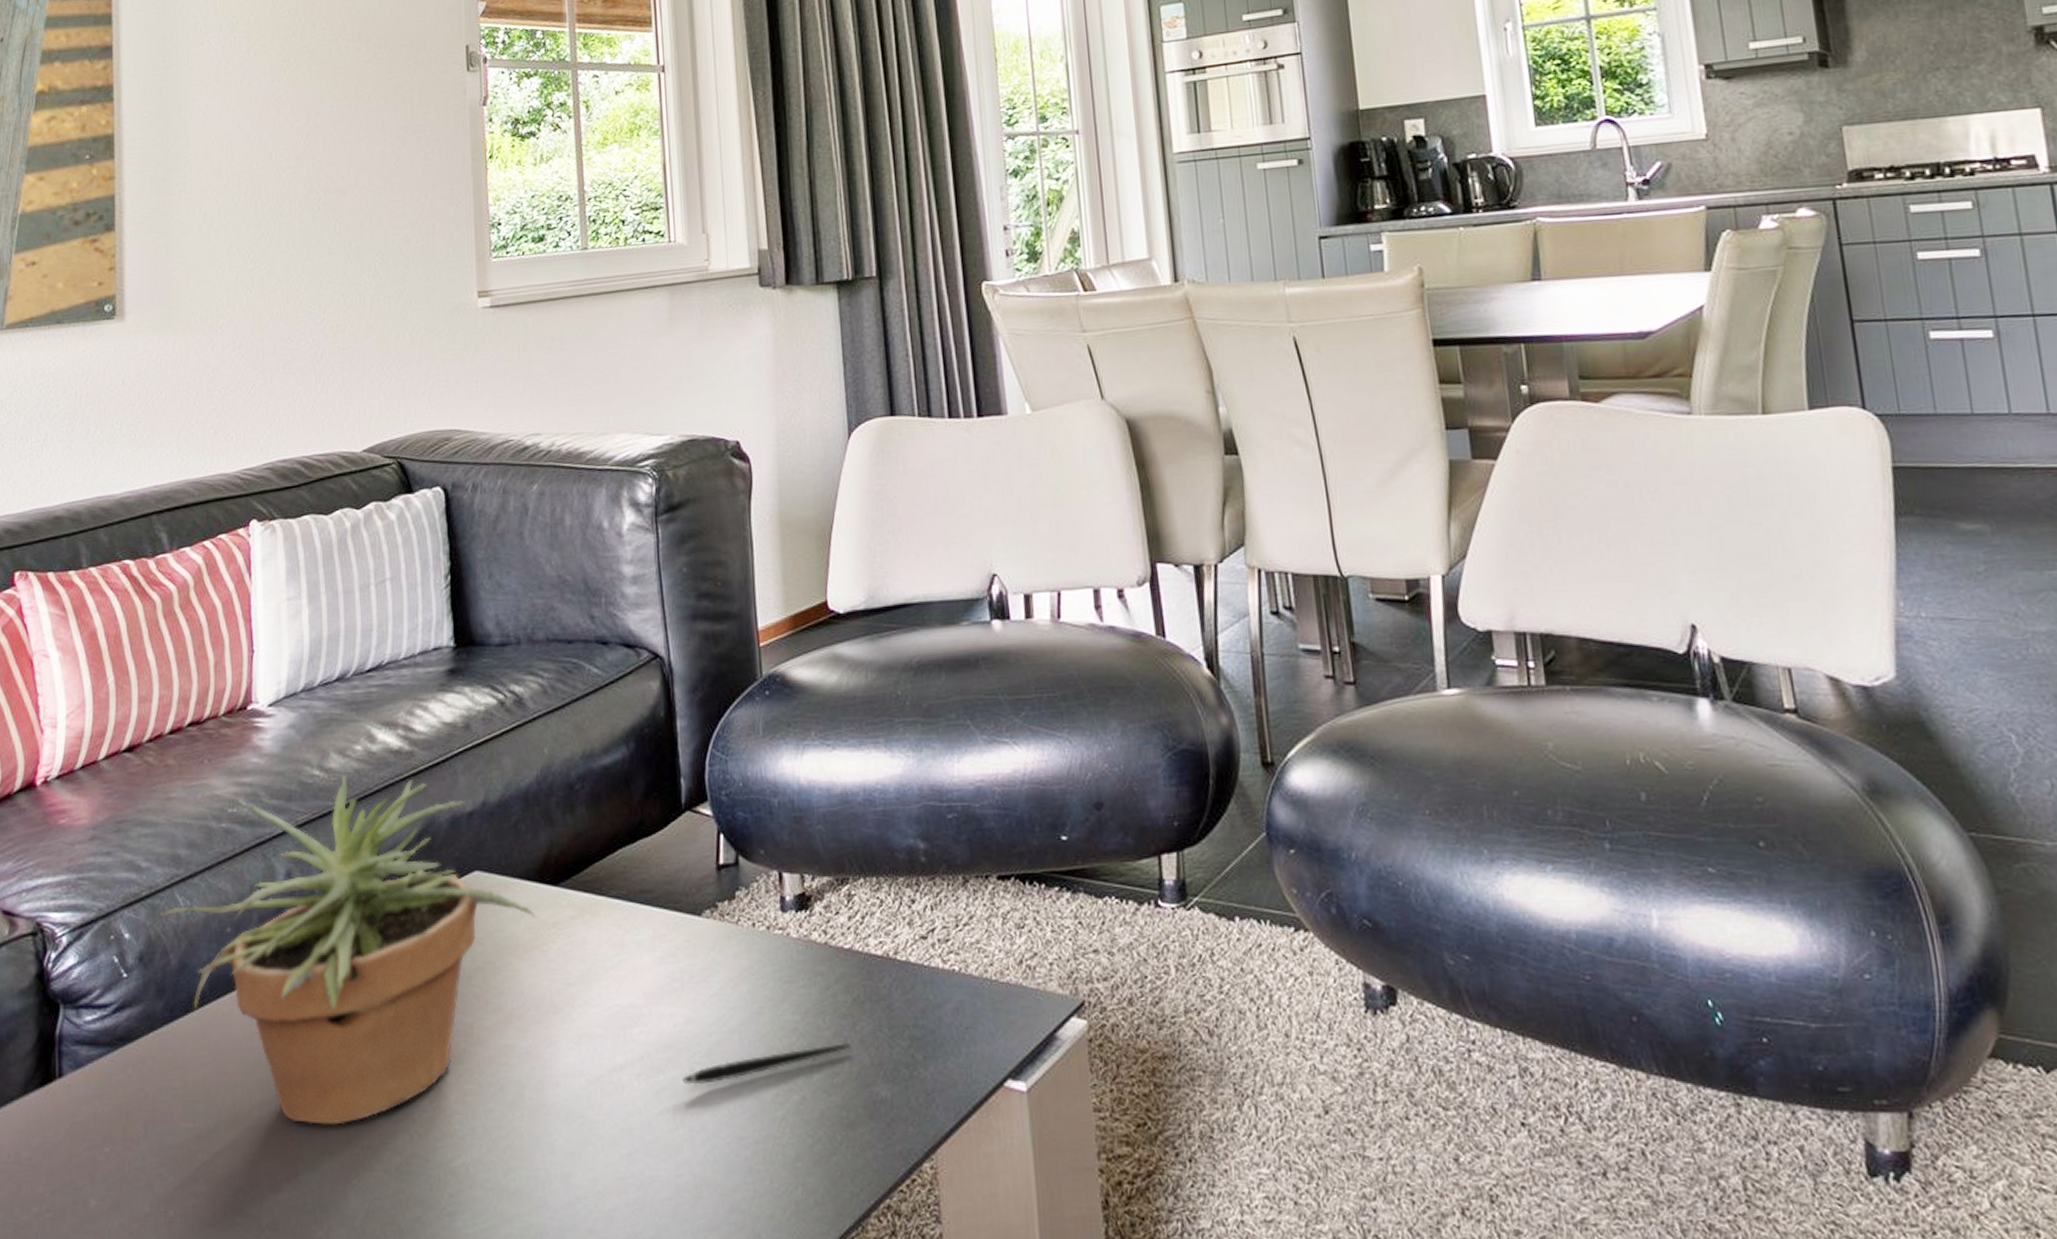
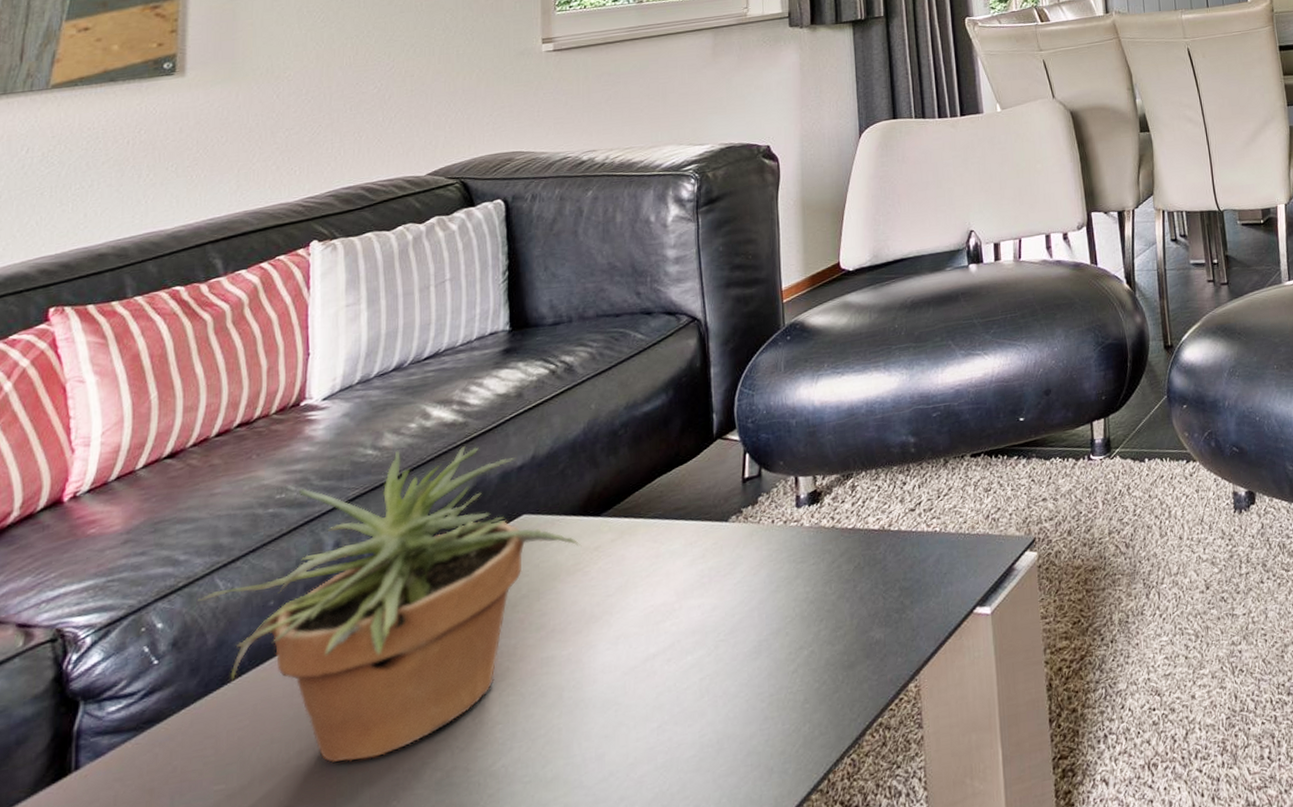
pen: present [683,1042,851,1085] -> none [708,601,852,660]

